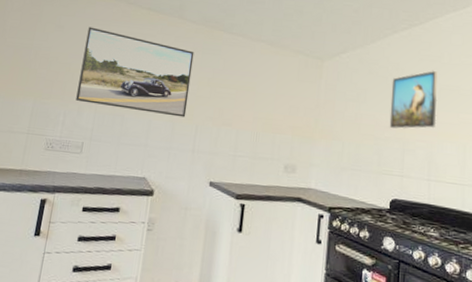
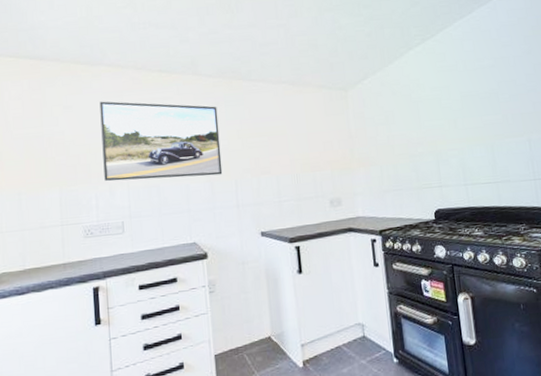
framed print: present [389,71,438,129] -> none [415,80,463,143]

